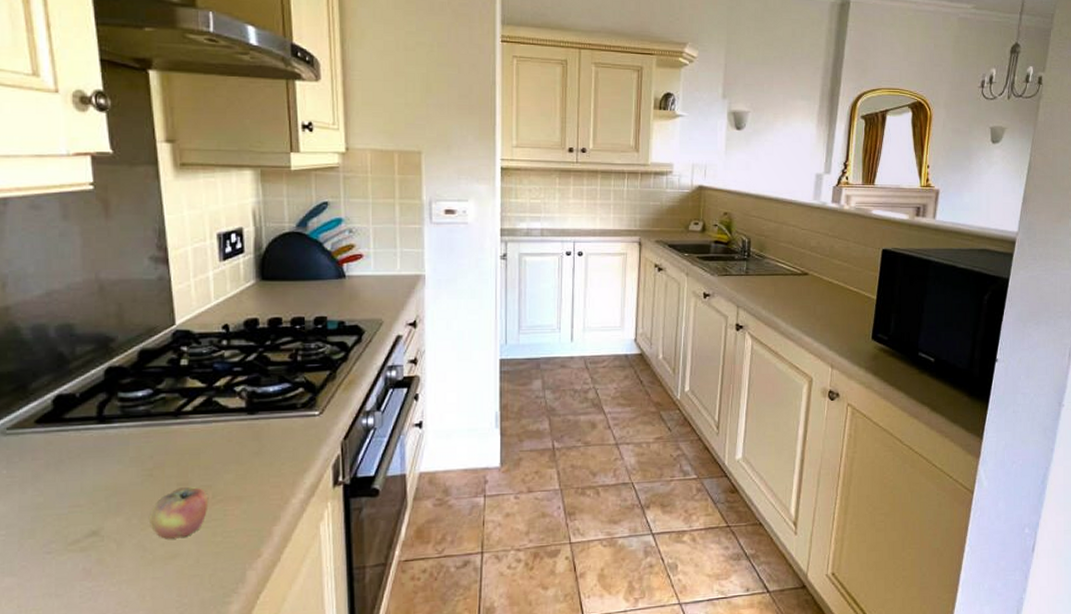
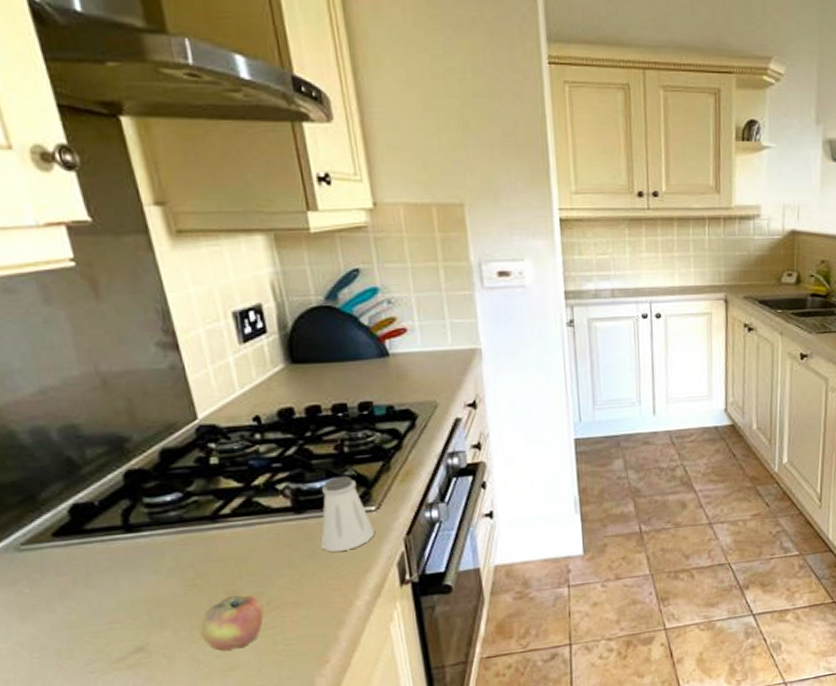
saltshaker: none [267,382,315,451] -> present [320,476,374,552]

